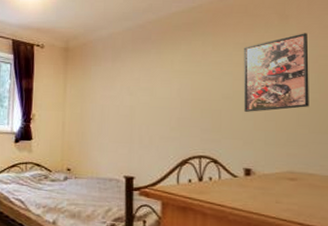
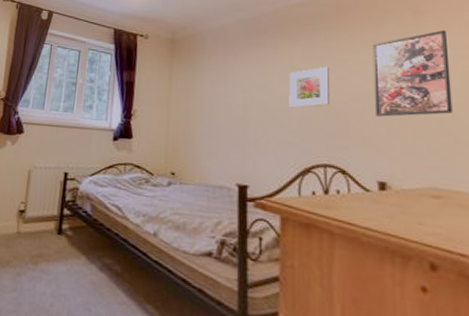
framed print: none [170,69,205,107] -> present [289,66,329,108]

